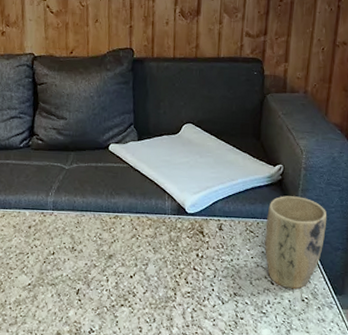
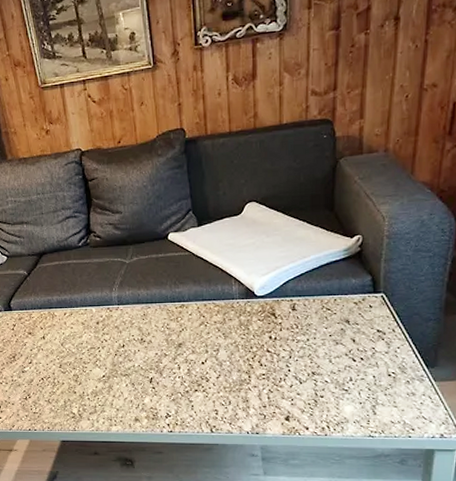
plant pot: present [265,196,327,290] -> none [344,267,416,365]

